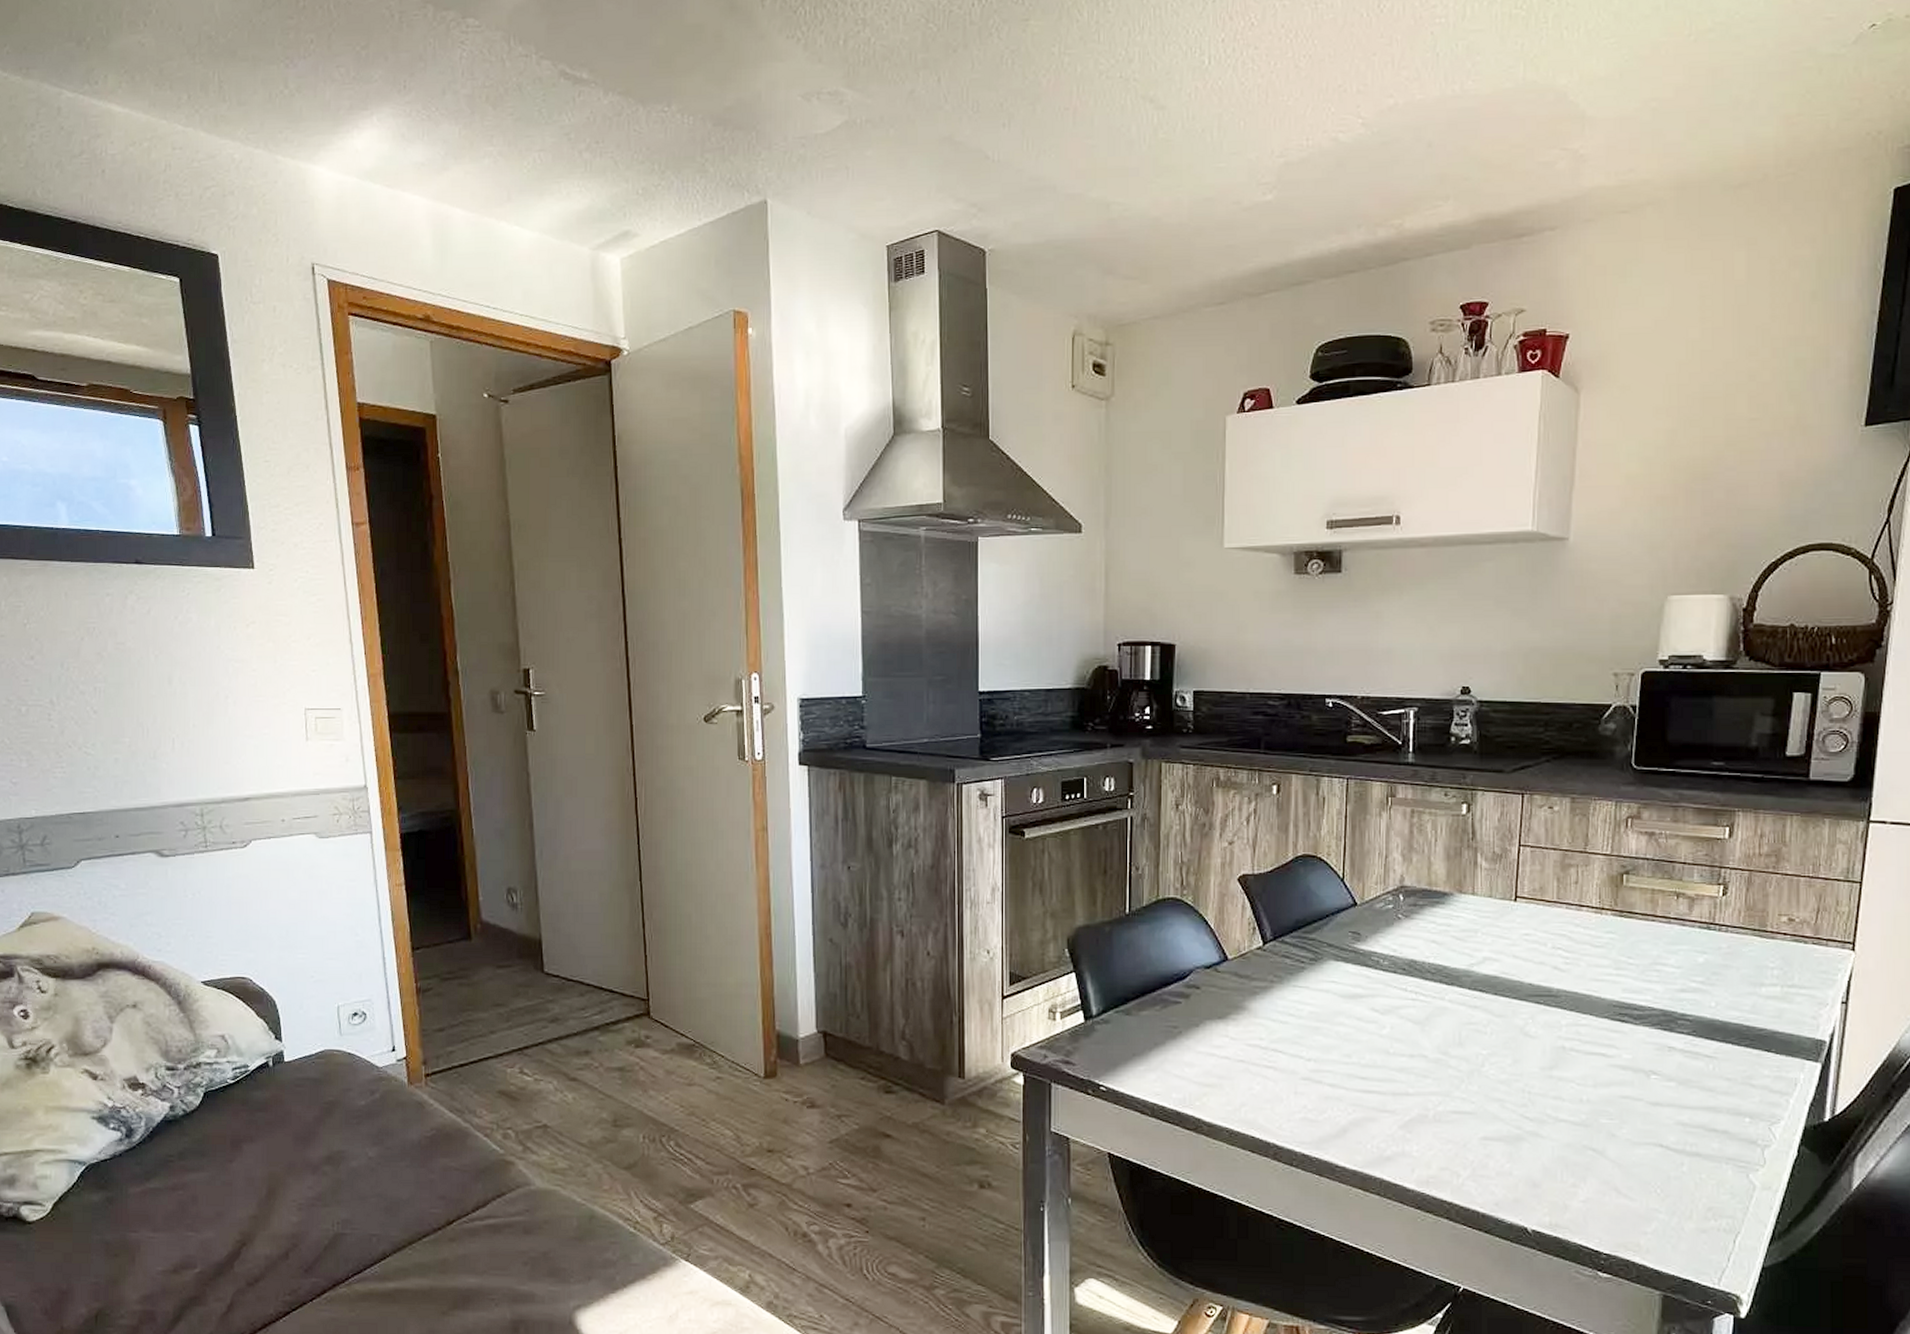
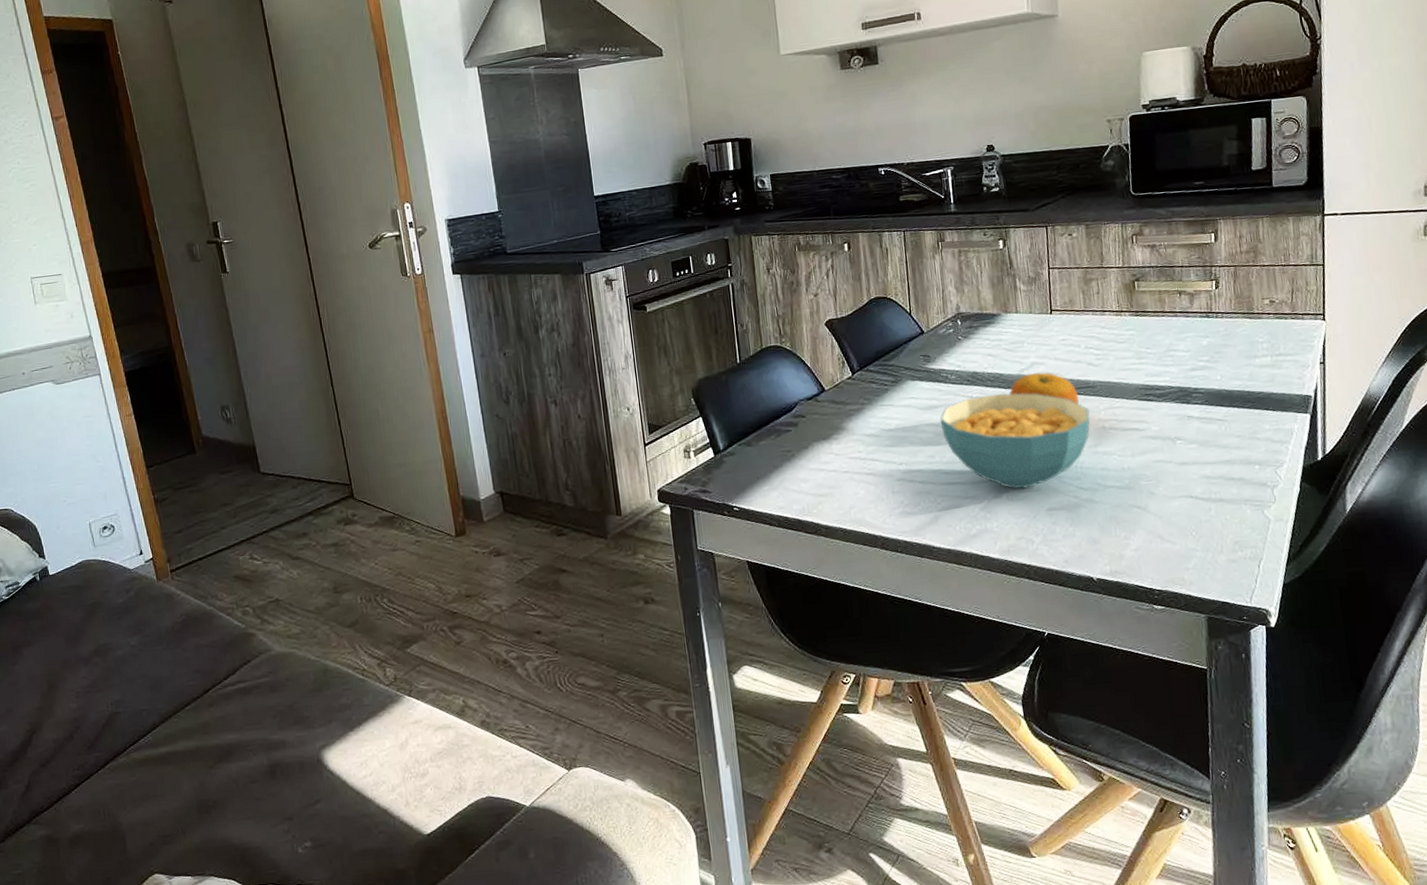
cereal bowl: none [1363,989,1548,1110] -> present [940,392,1090,490]
fruit: none [1452,970,1536,1015] -> present [1009,372,1079,404]

